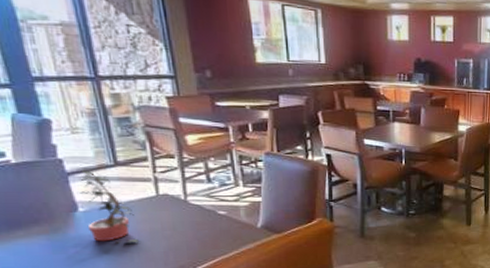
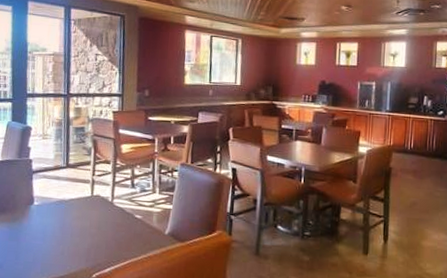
potted plant: present [80,170,139,244] -> none [37,169,72,238]

